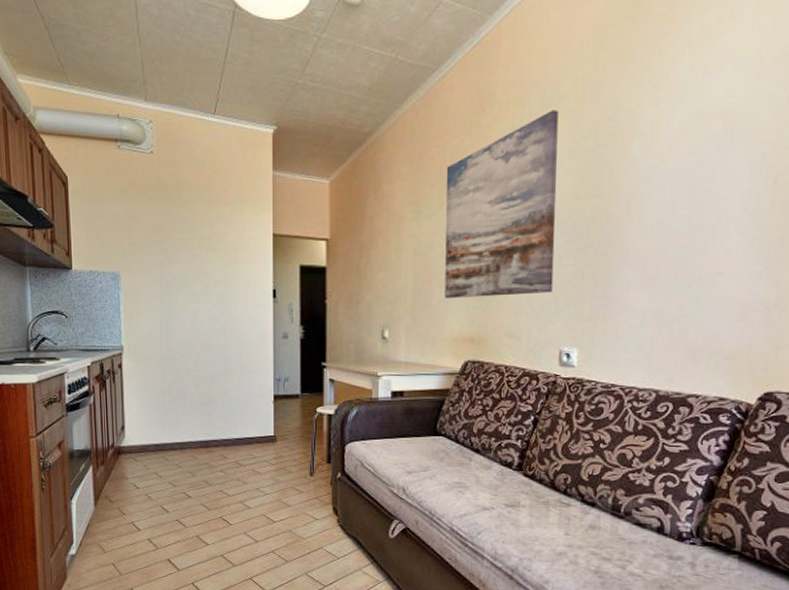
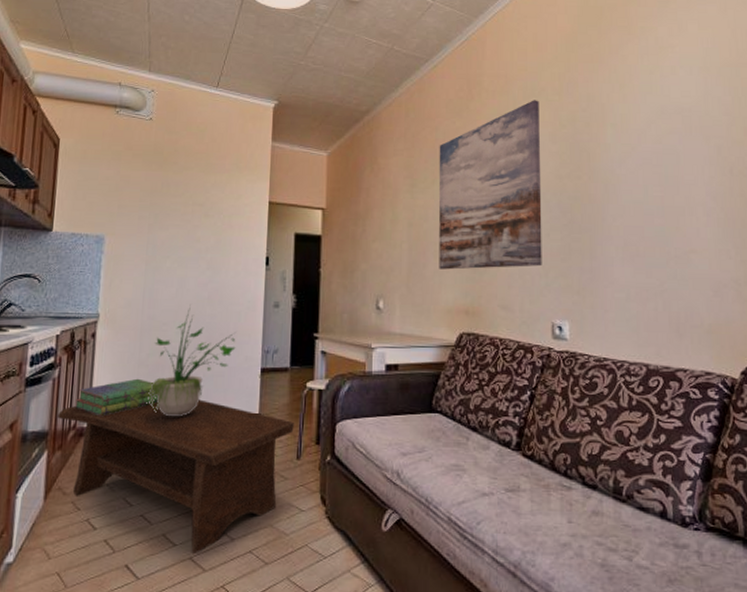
coffee table: none [97,423,306,552] -> present [58,399,294,554]
stack of books: none [111,404,183,437] -> present [75,378,159,416]
potted plant: none [172,337,249,438] -> present [146,305,236,417]

